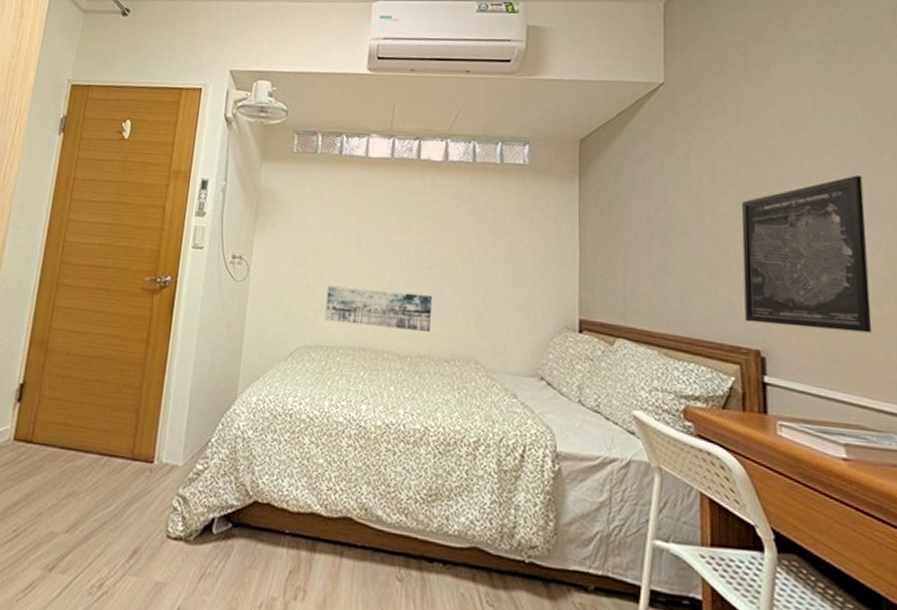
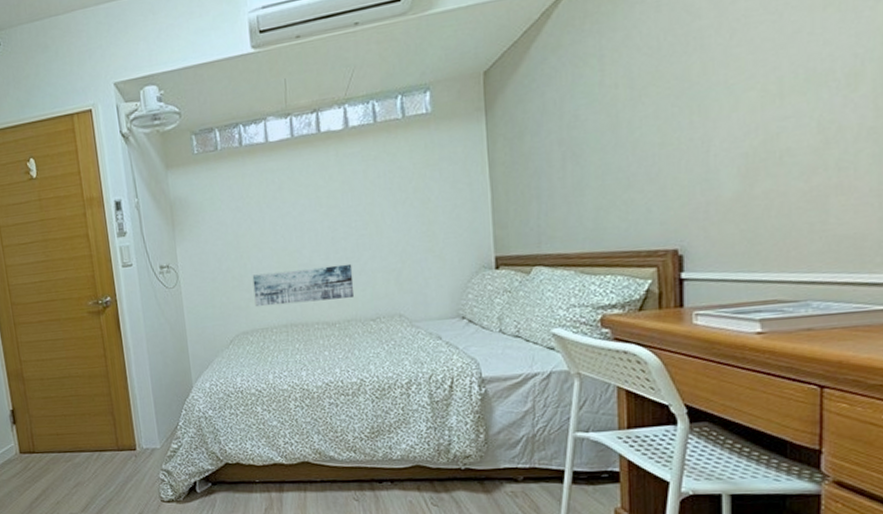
wall art: present [741,175,873,333] -> none [660,40,799,225]

